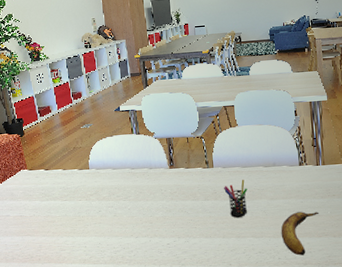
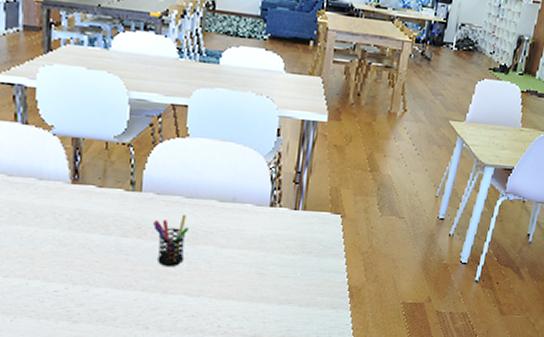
banana: present [281,212,320,256] -> none [227,268,286,325]

